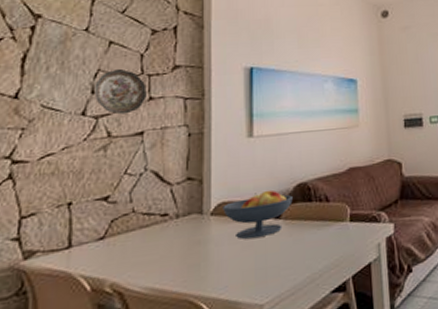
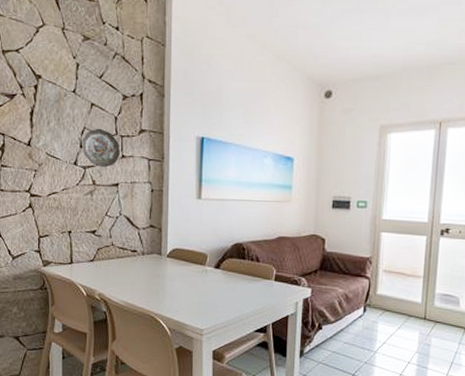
fruit bowl: present [223,189,293,239] -> none [176,244,230,280]

